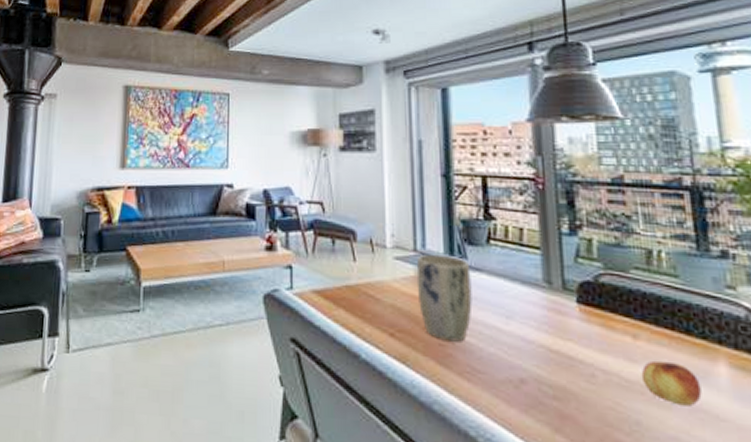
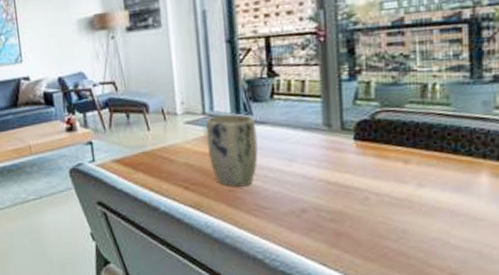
fruit: present [641,360,702,407] -> none [410,178,463,213]

